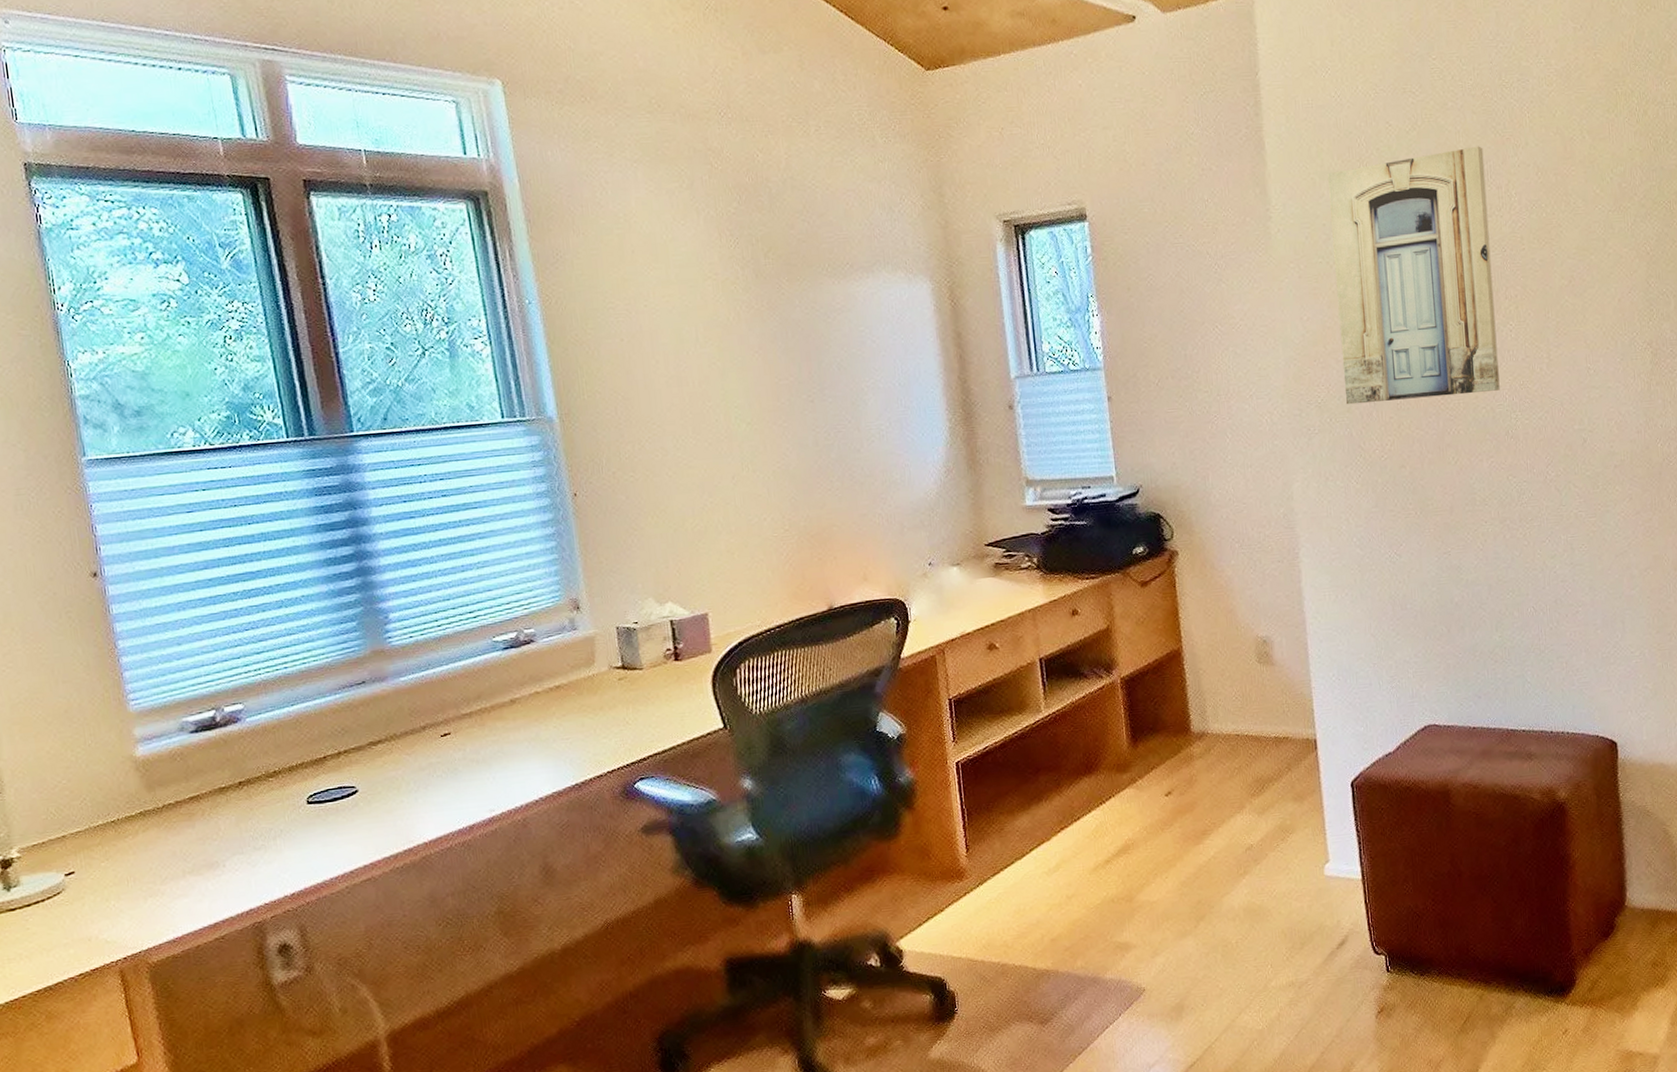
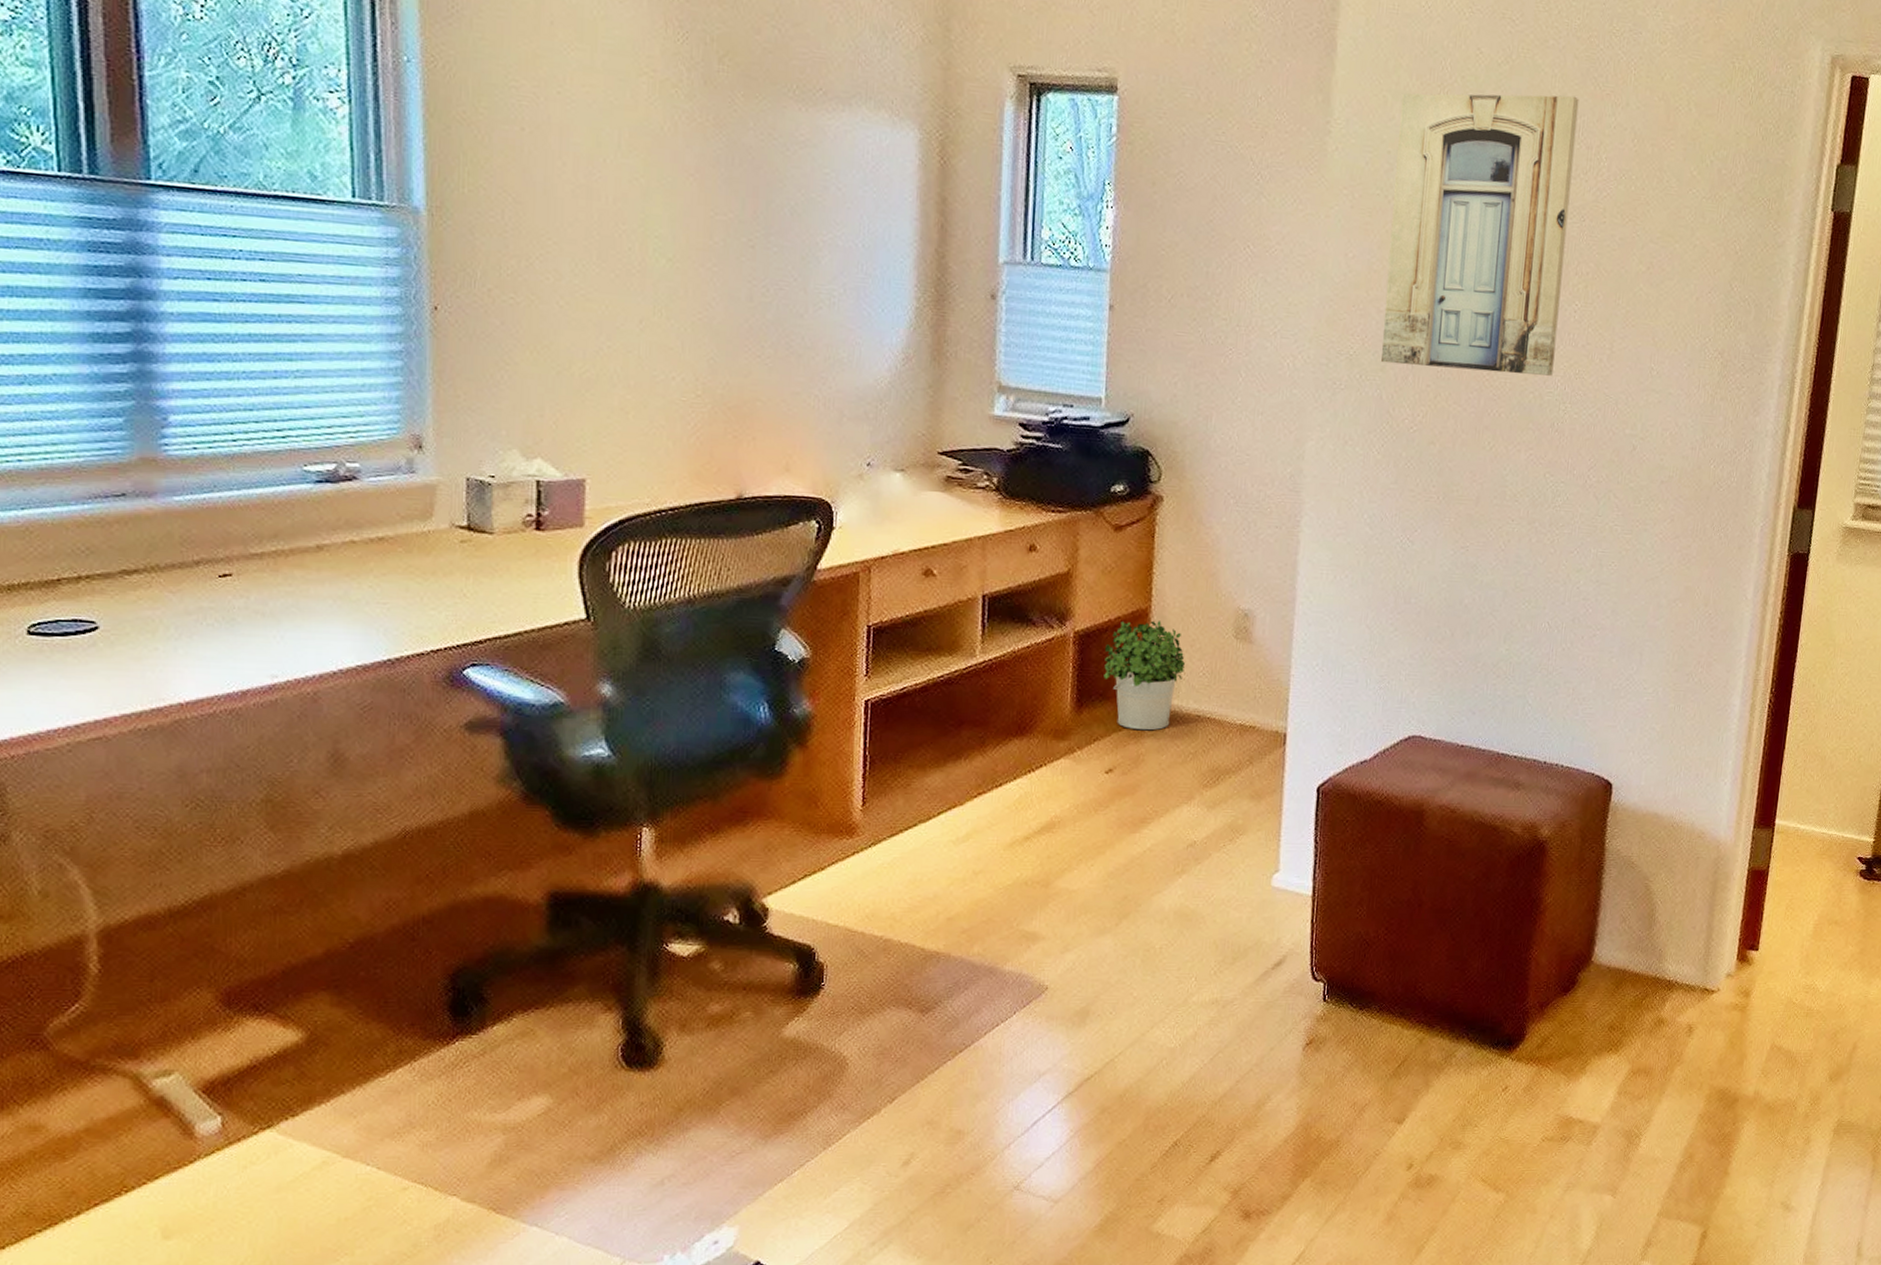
potted plant: none [1148,658,1220,755] -> present [1104,620,1186,731]

